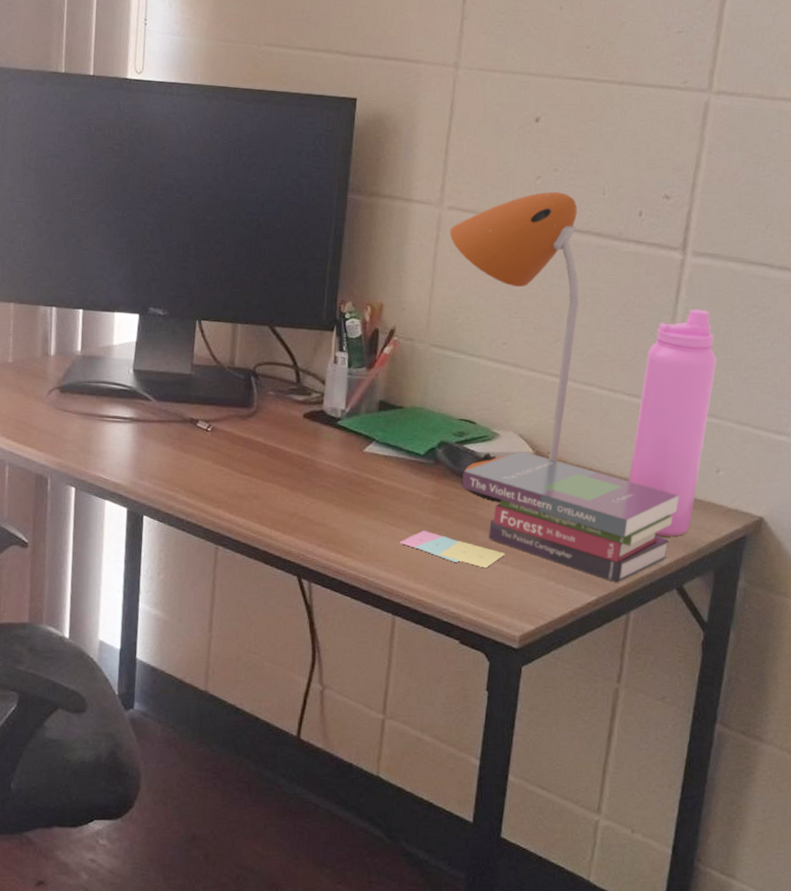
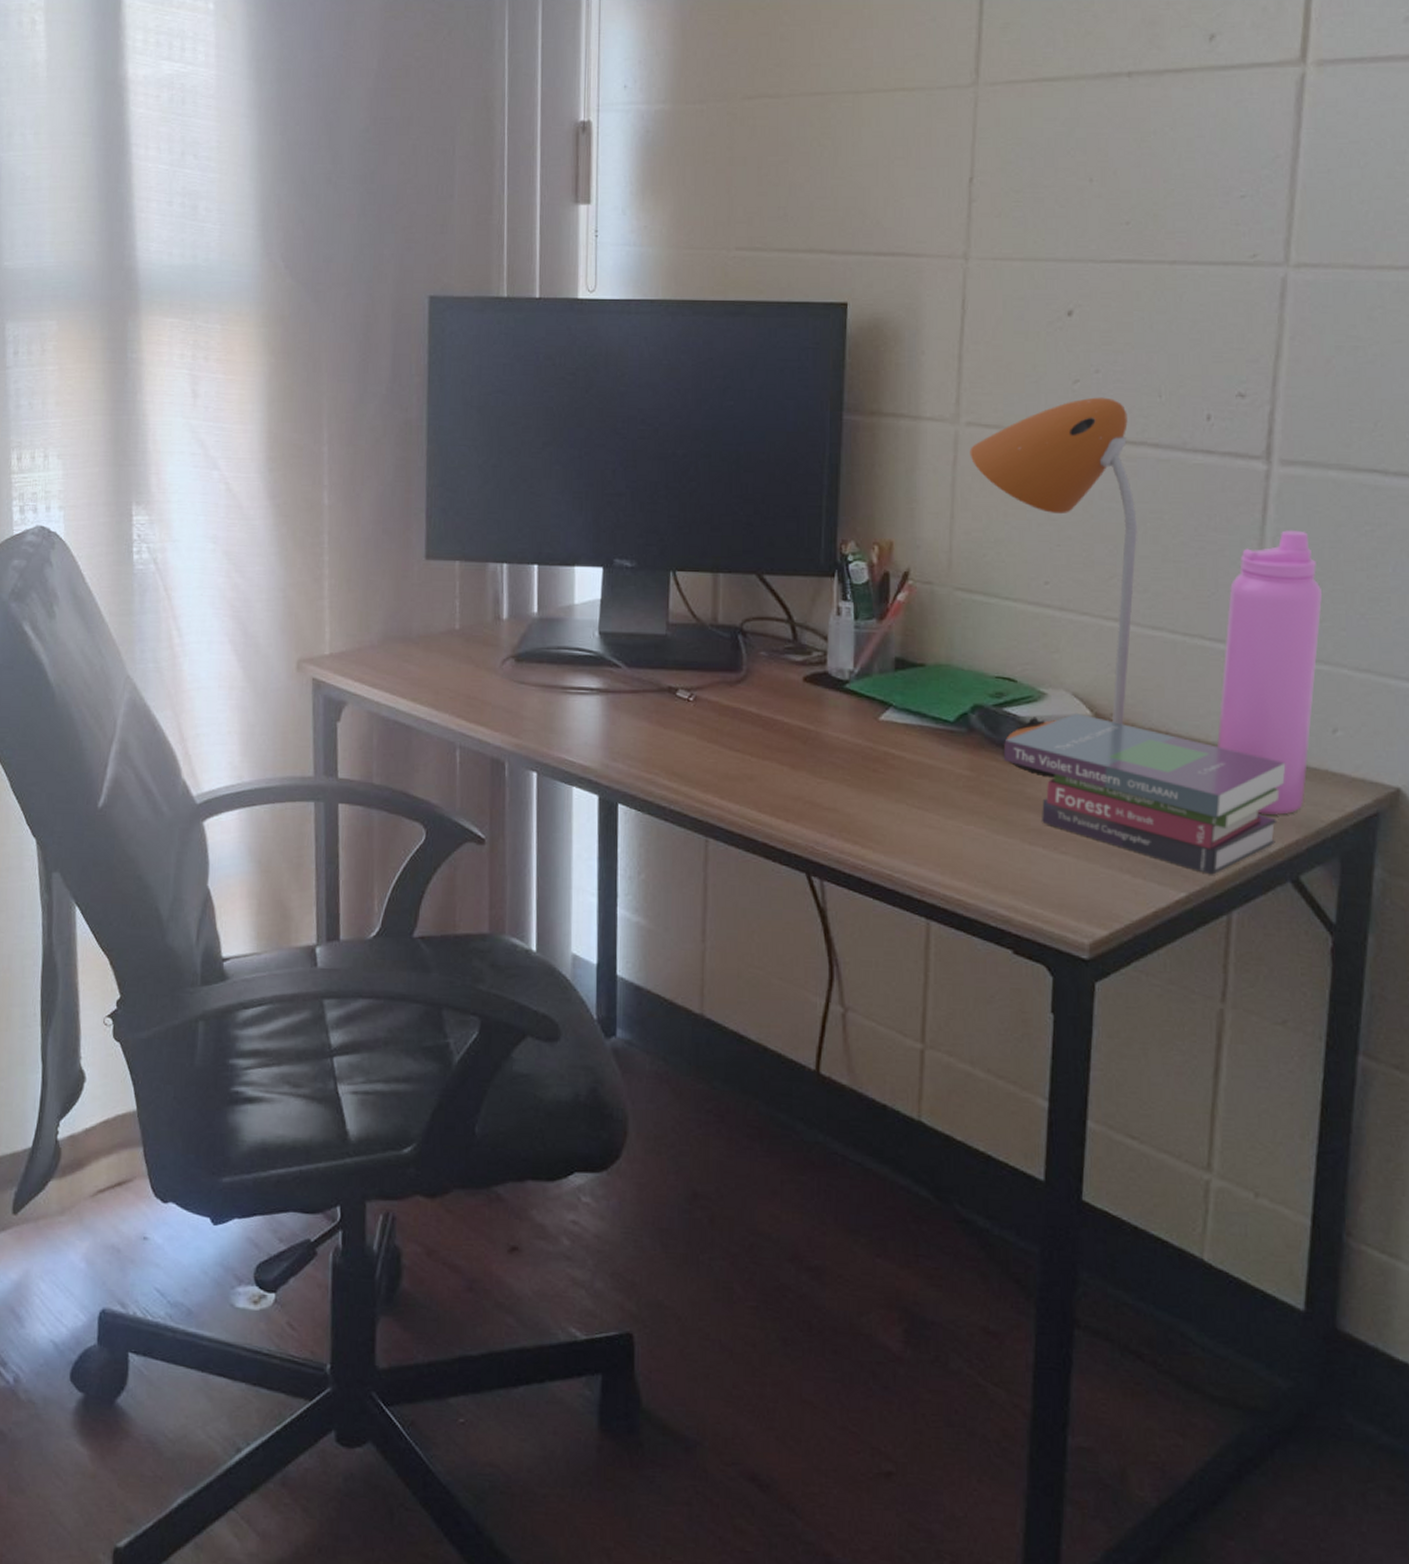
sticky notes: present [399,531,506,569] -> none [929,814,1065,860]

